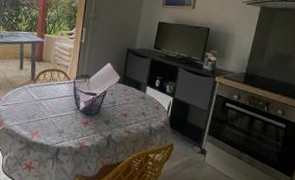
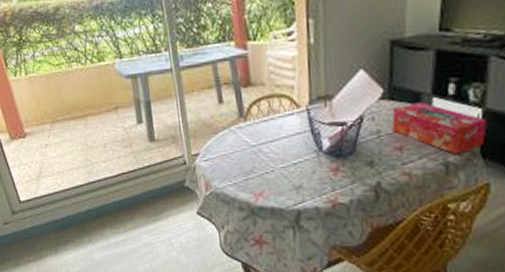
tissue box: none [122,88,175,123] -> present [392,102,488,155]

